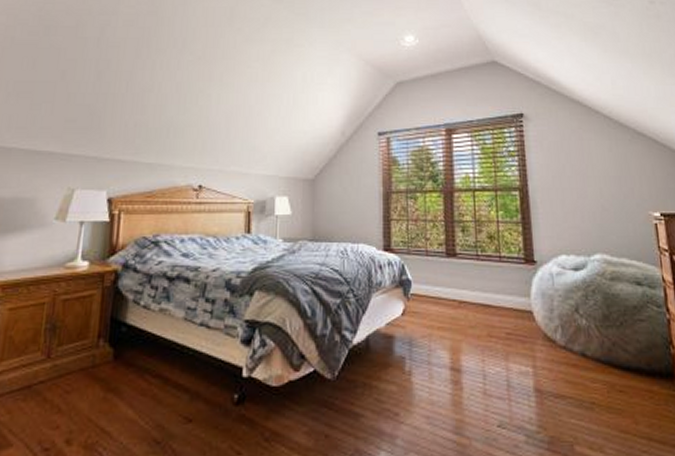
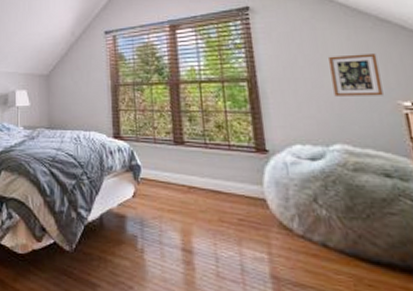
picture frame: none [593,165,638,207] -> present [329,53,383,96]

